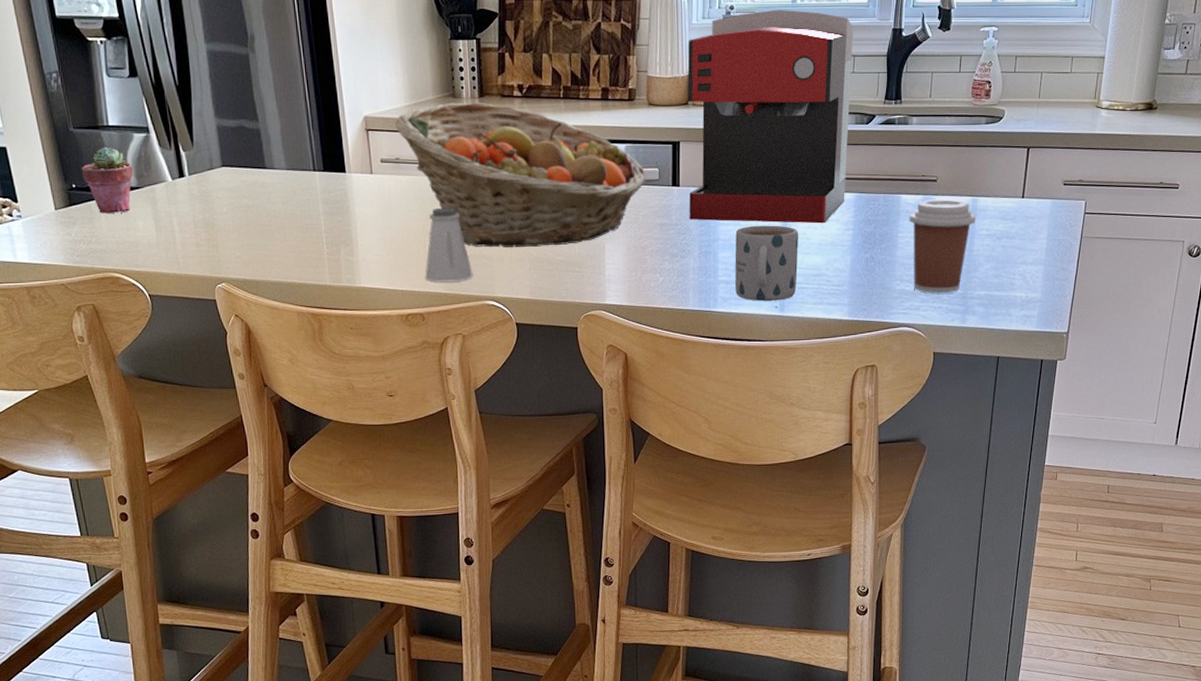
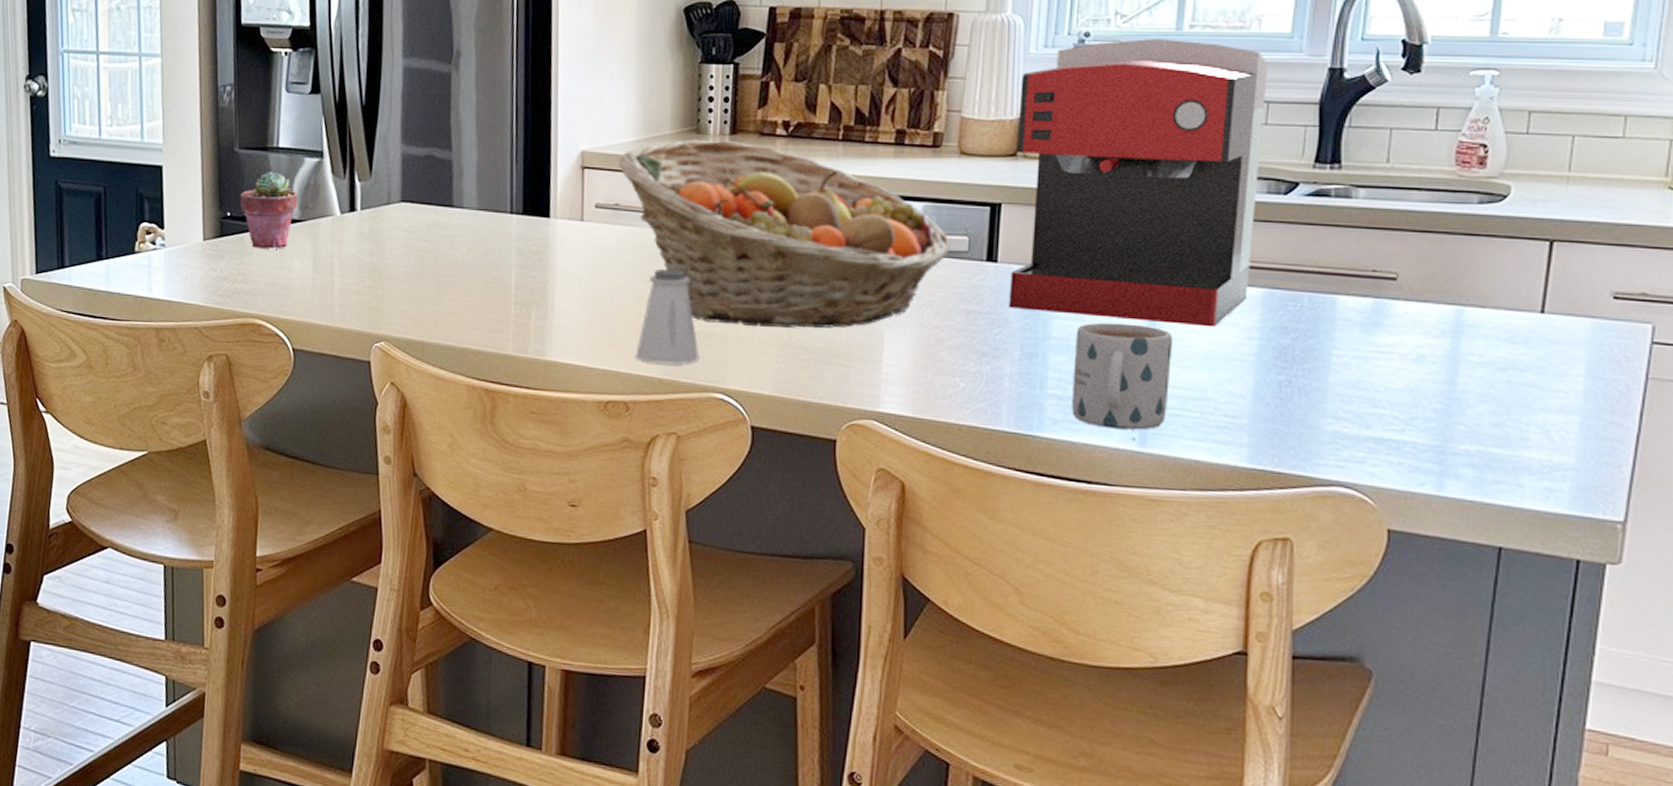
coffee cup: present [909,199,976,294] -> none [1350,305,1462,444]

